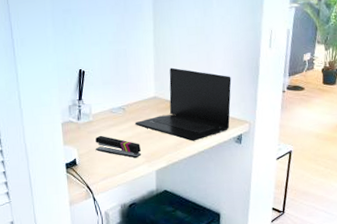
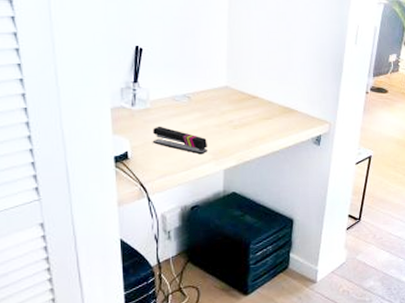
laptop: present [135,67,232,141] -> none [202,55,313,139]

